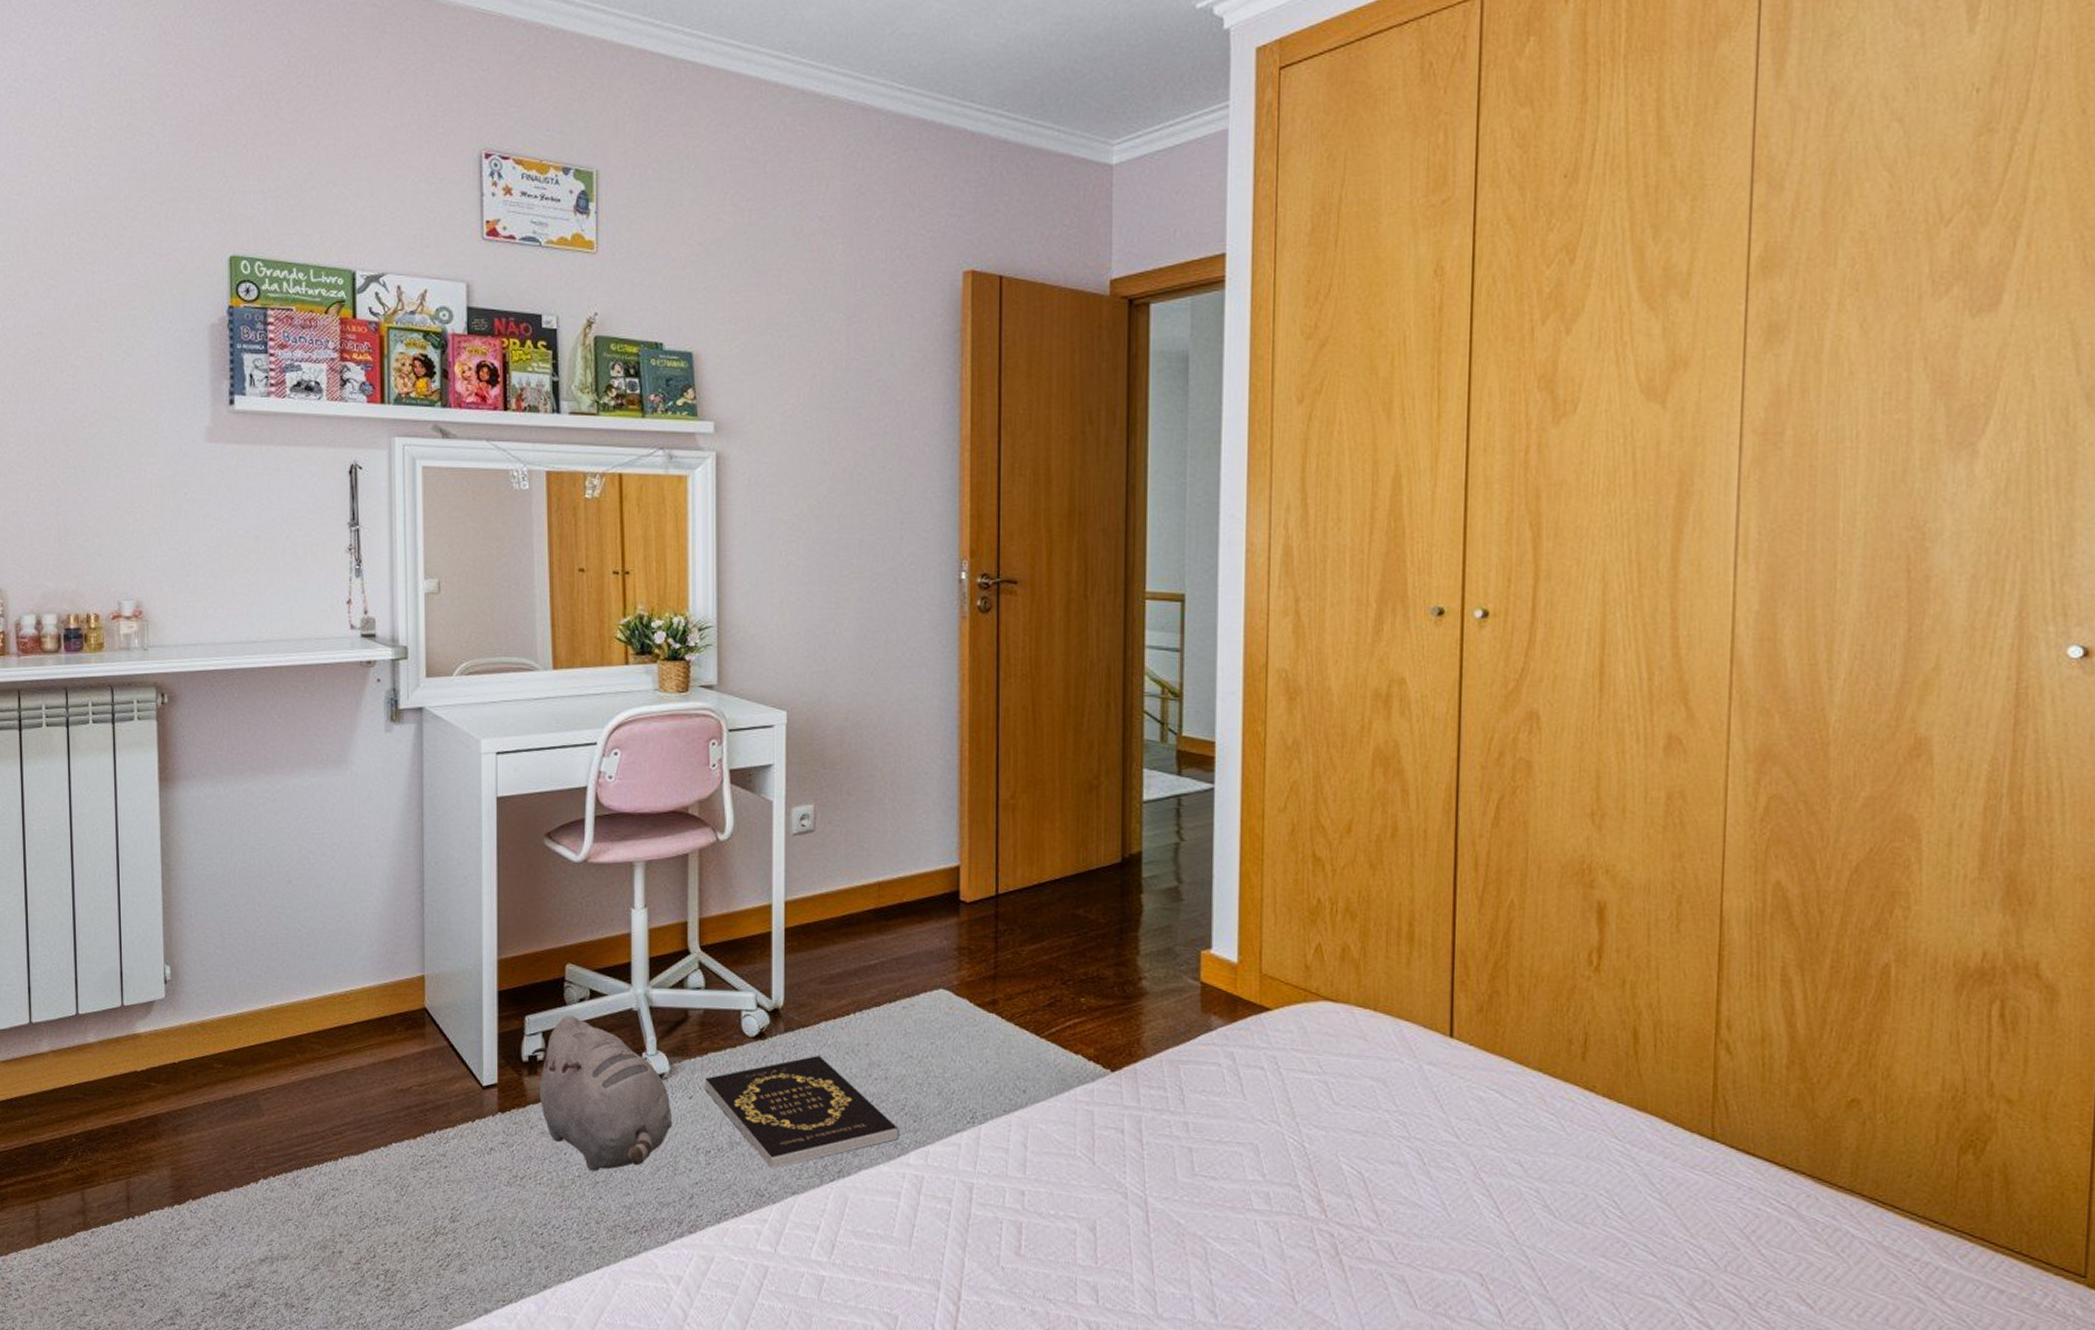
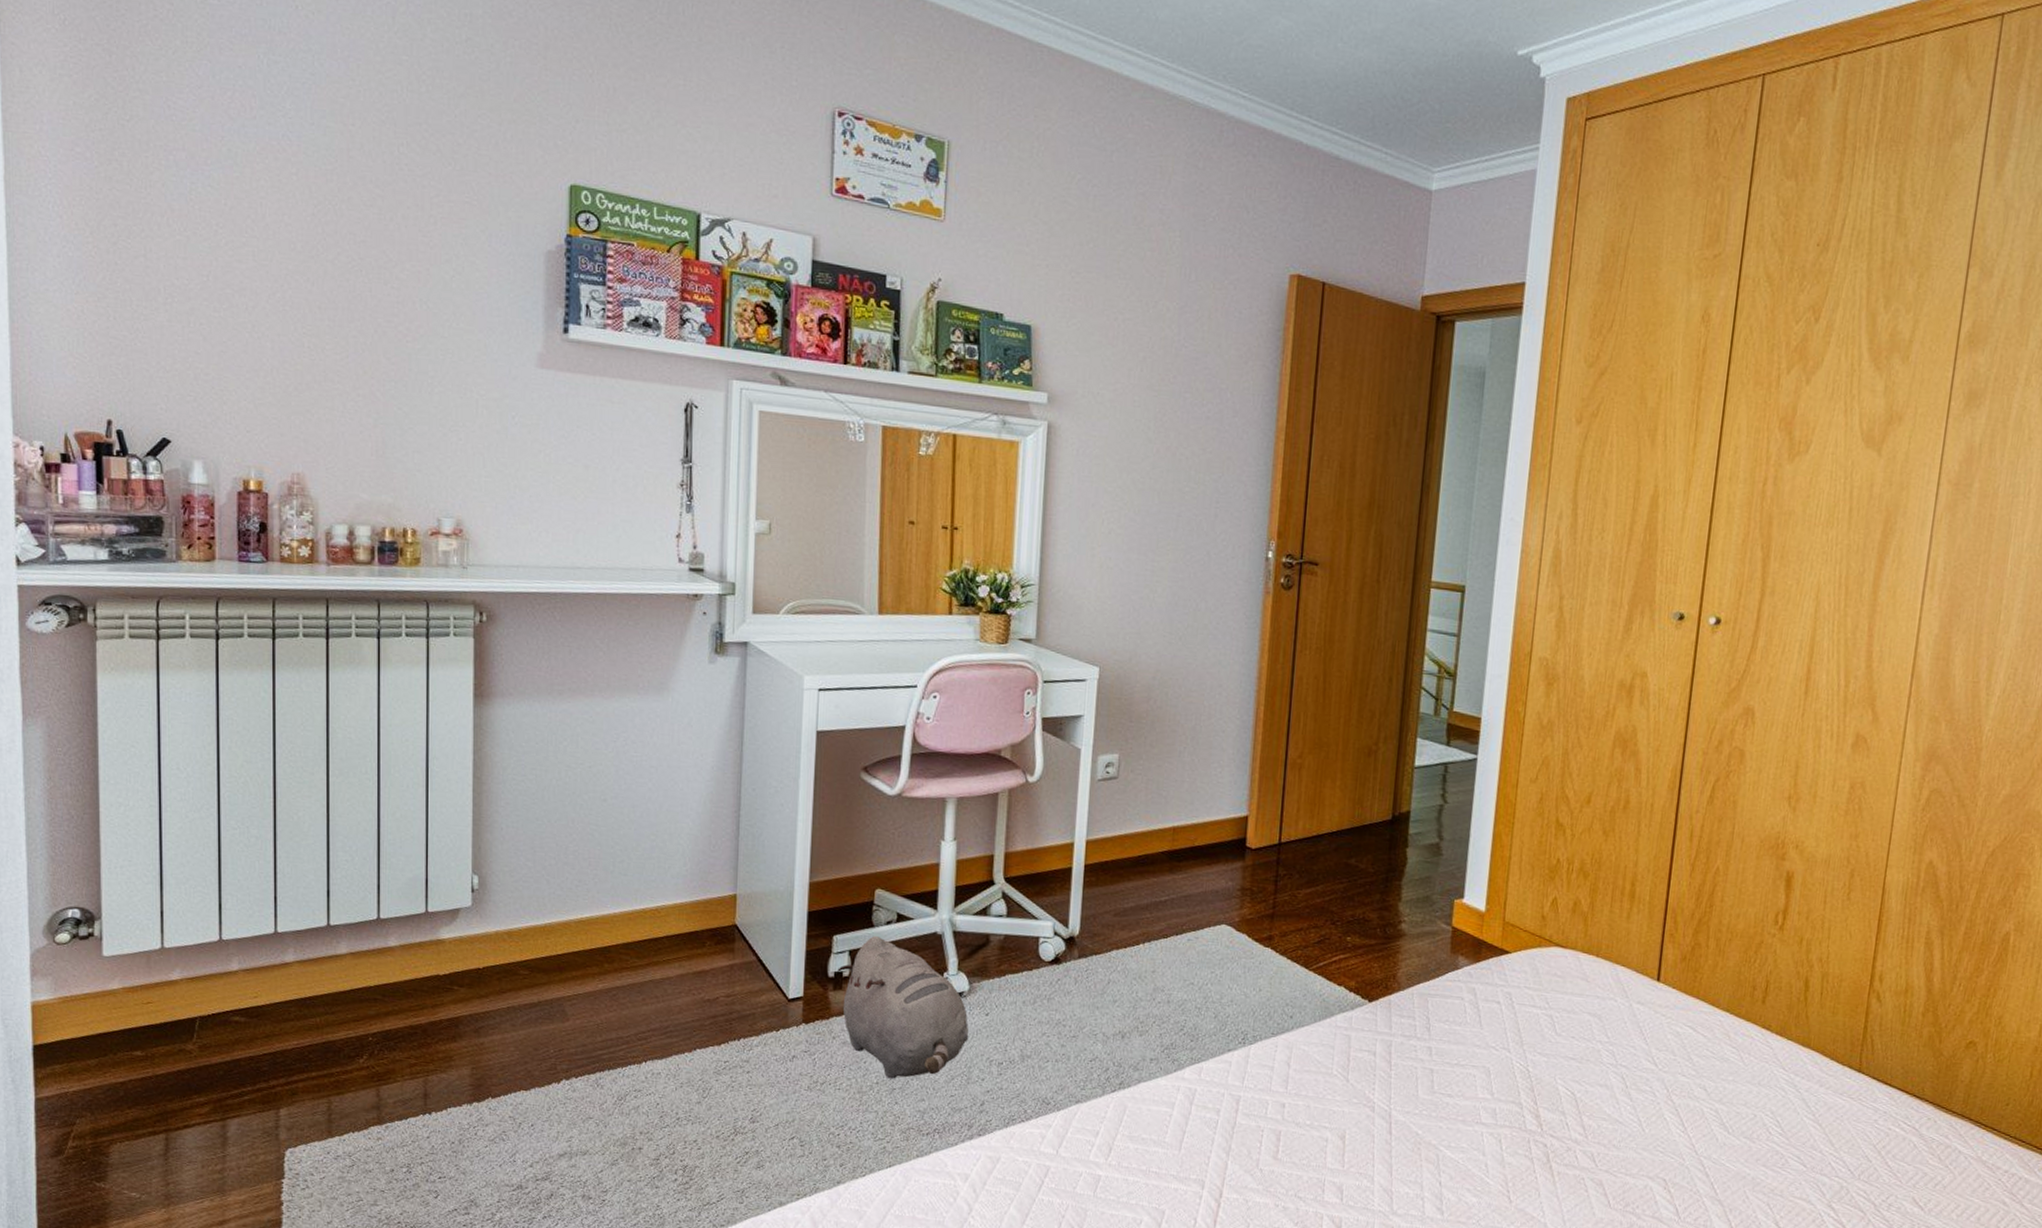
book: present [705,1056,899,1169] -> none [1001,980,1177,1080]

